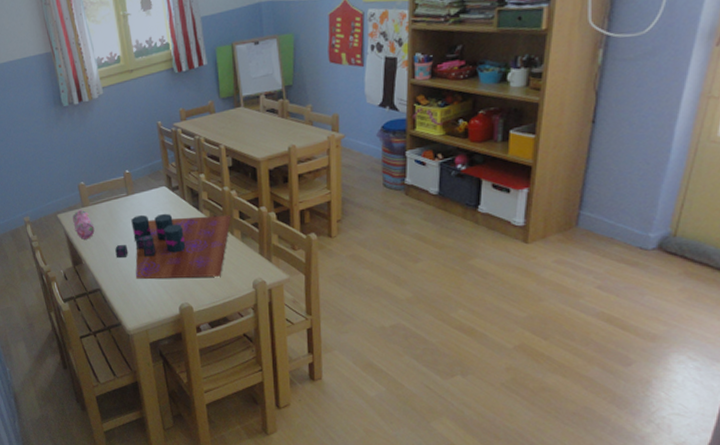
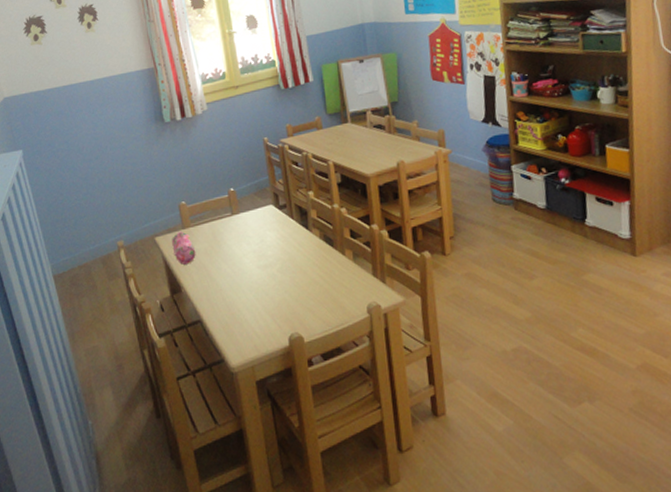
board game: present [115,213,231,279] -> none [218,233,342,308]

